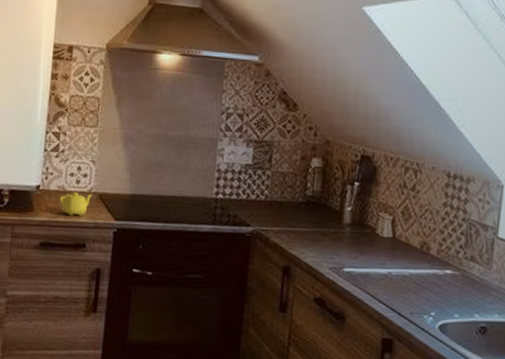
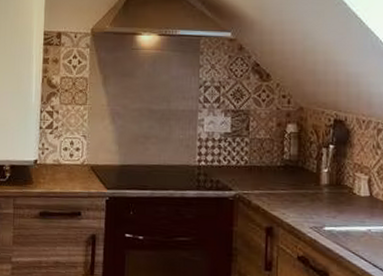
teapot: present [59,192,93,216] -> none [55,165,85,187]

